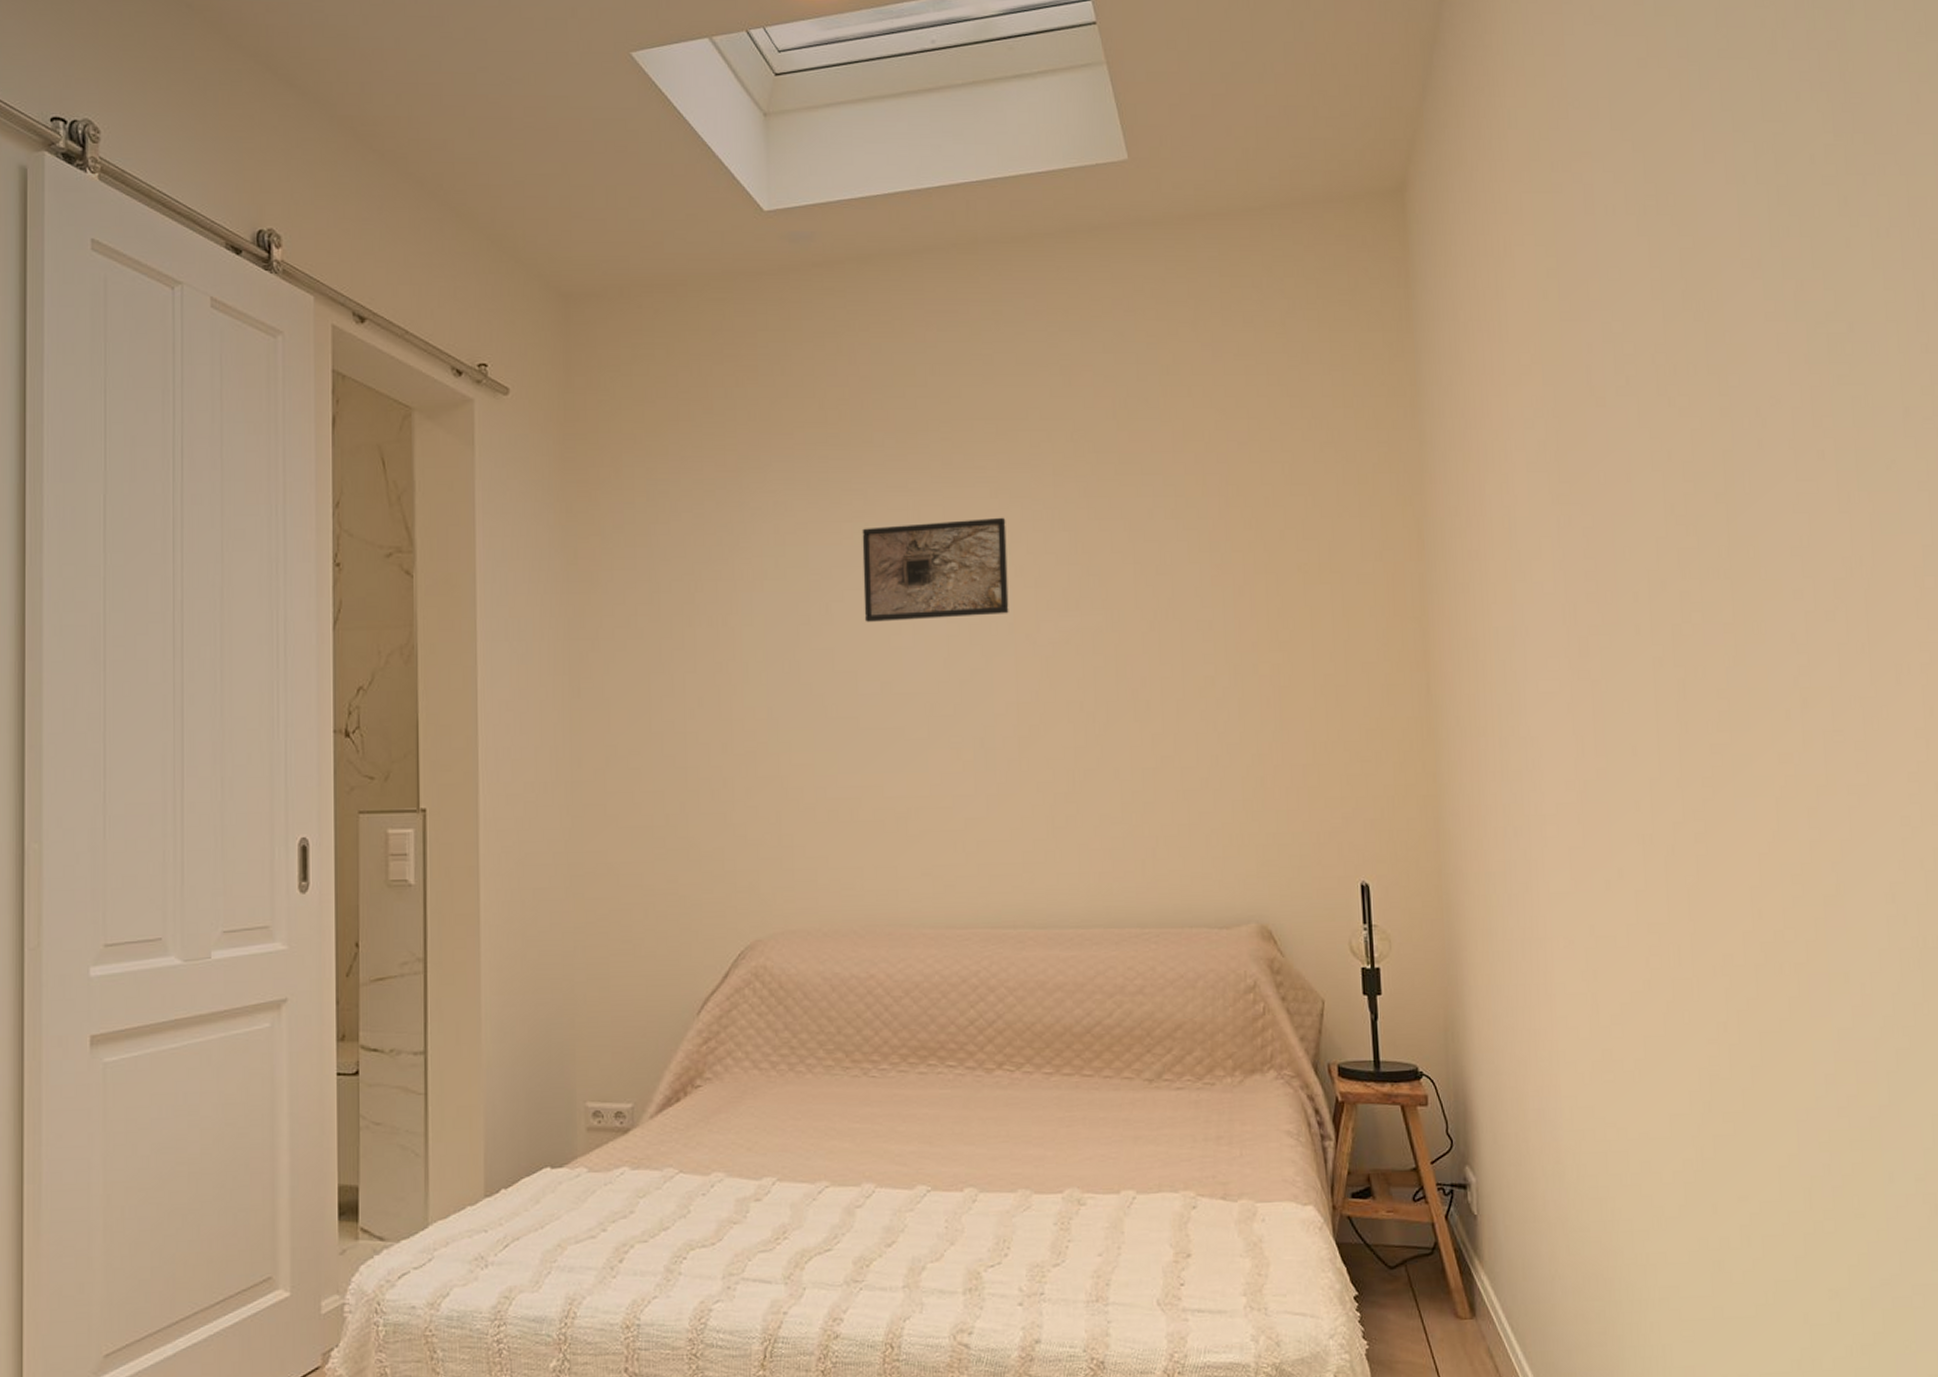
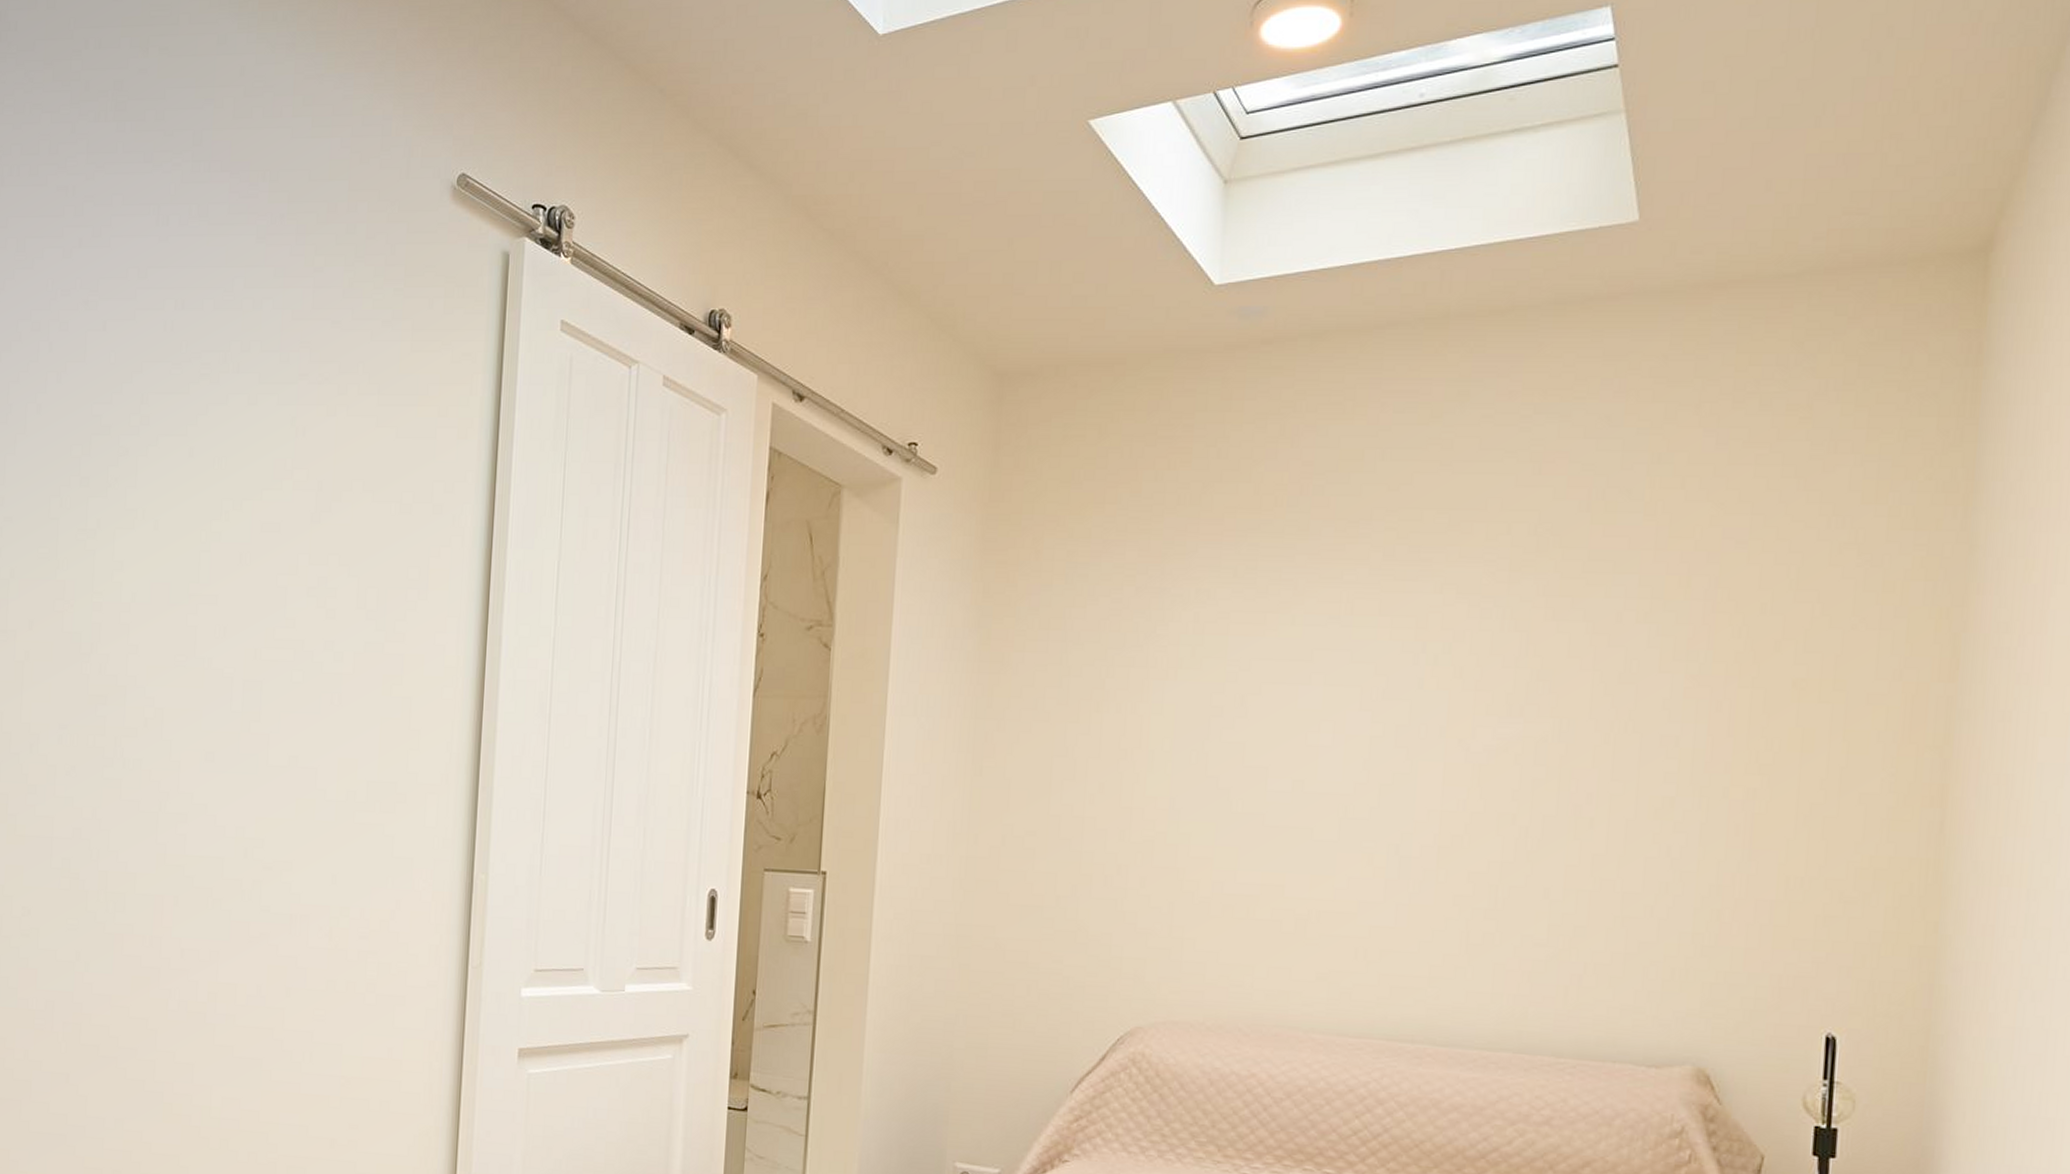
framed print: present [862,517,1009,622] -> none [1281,614,1449,718]

